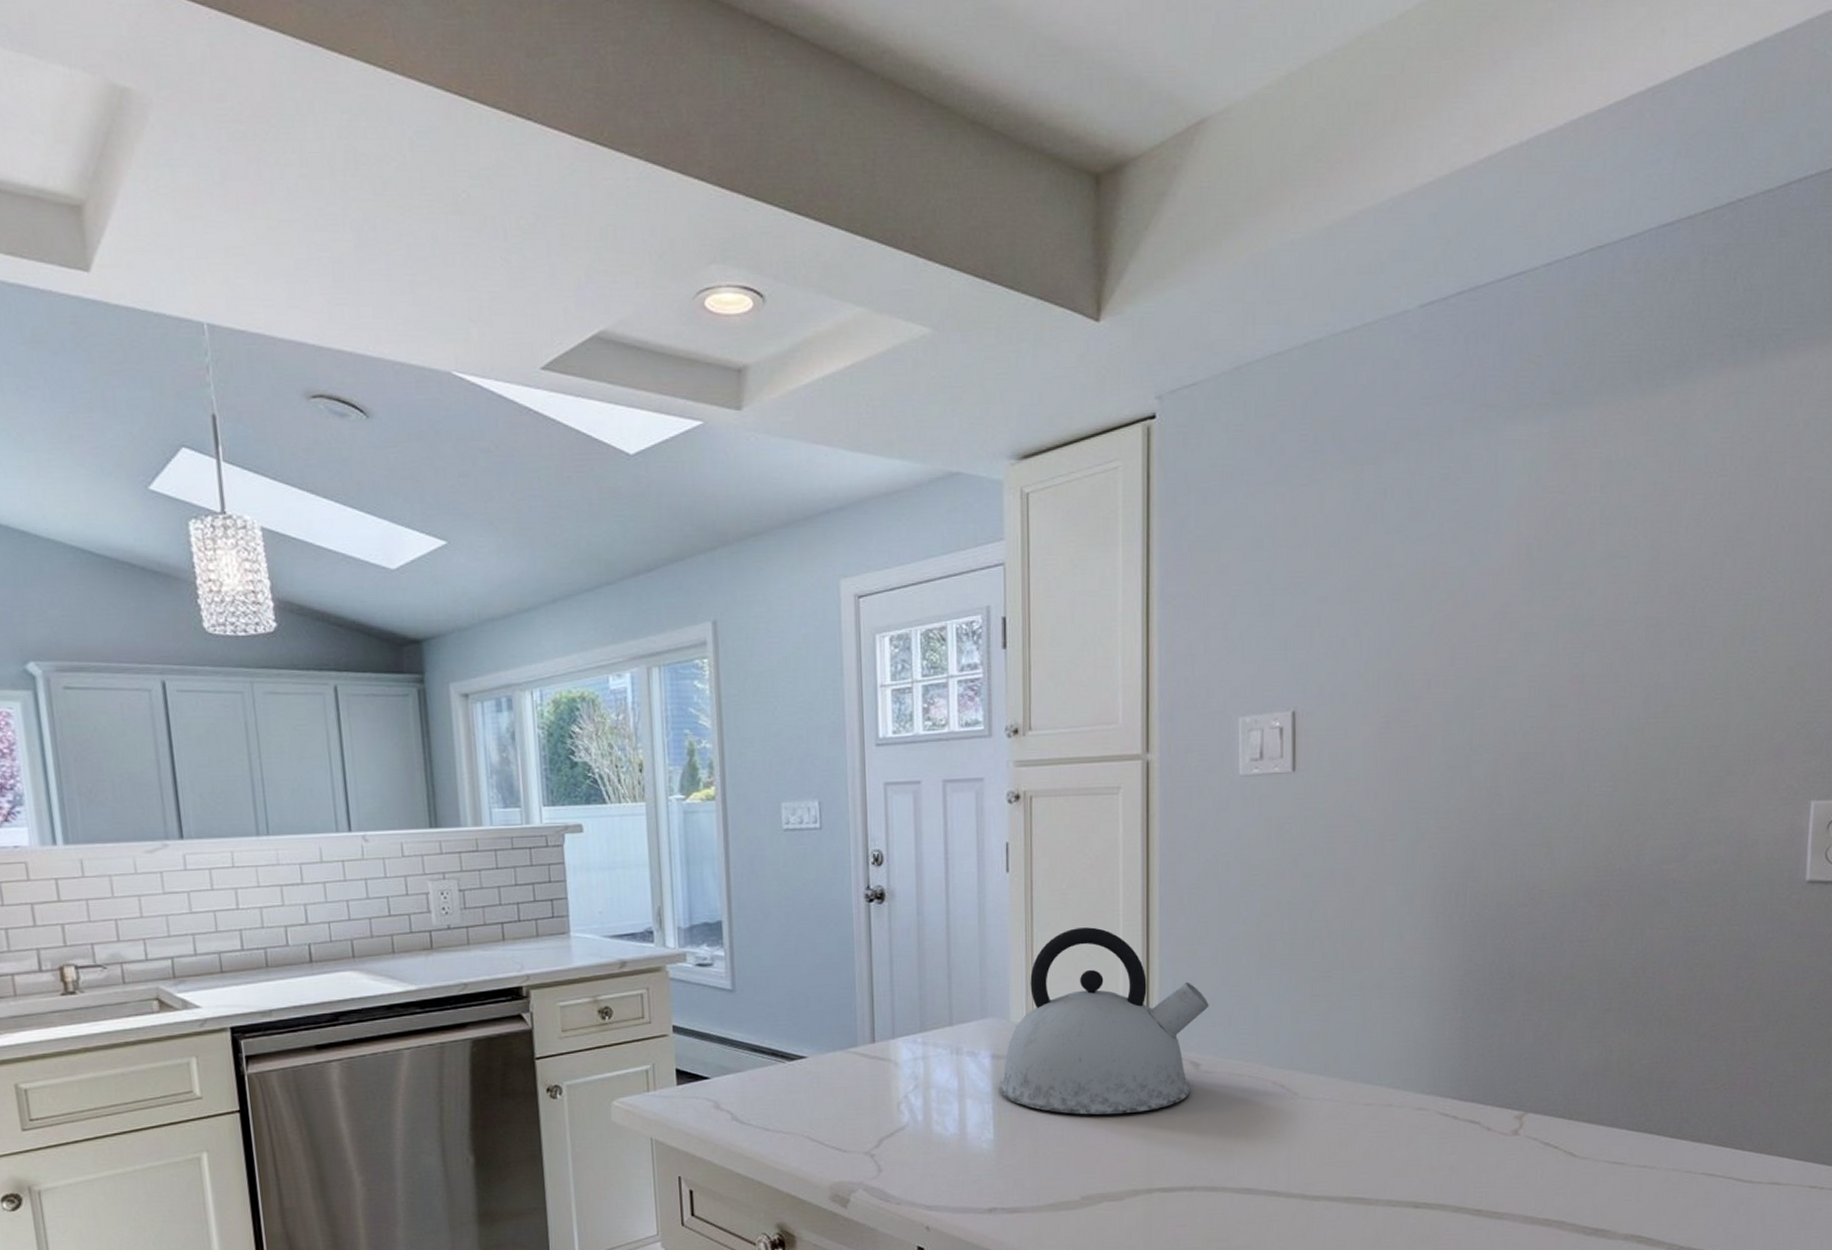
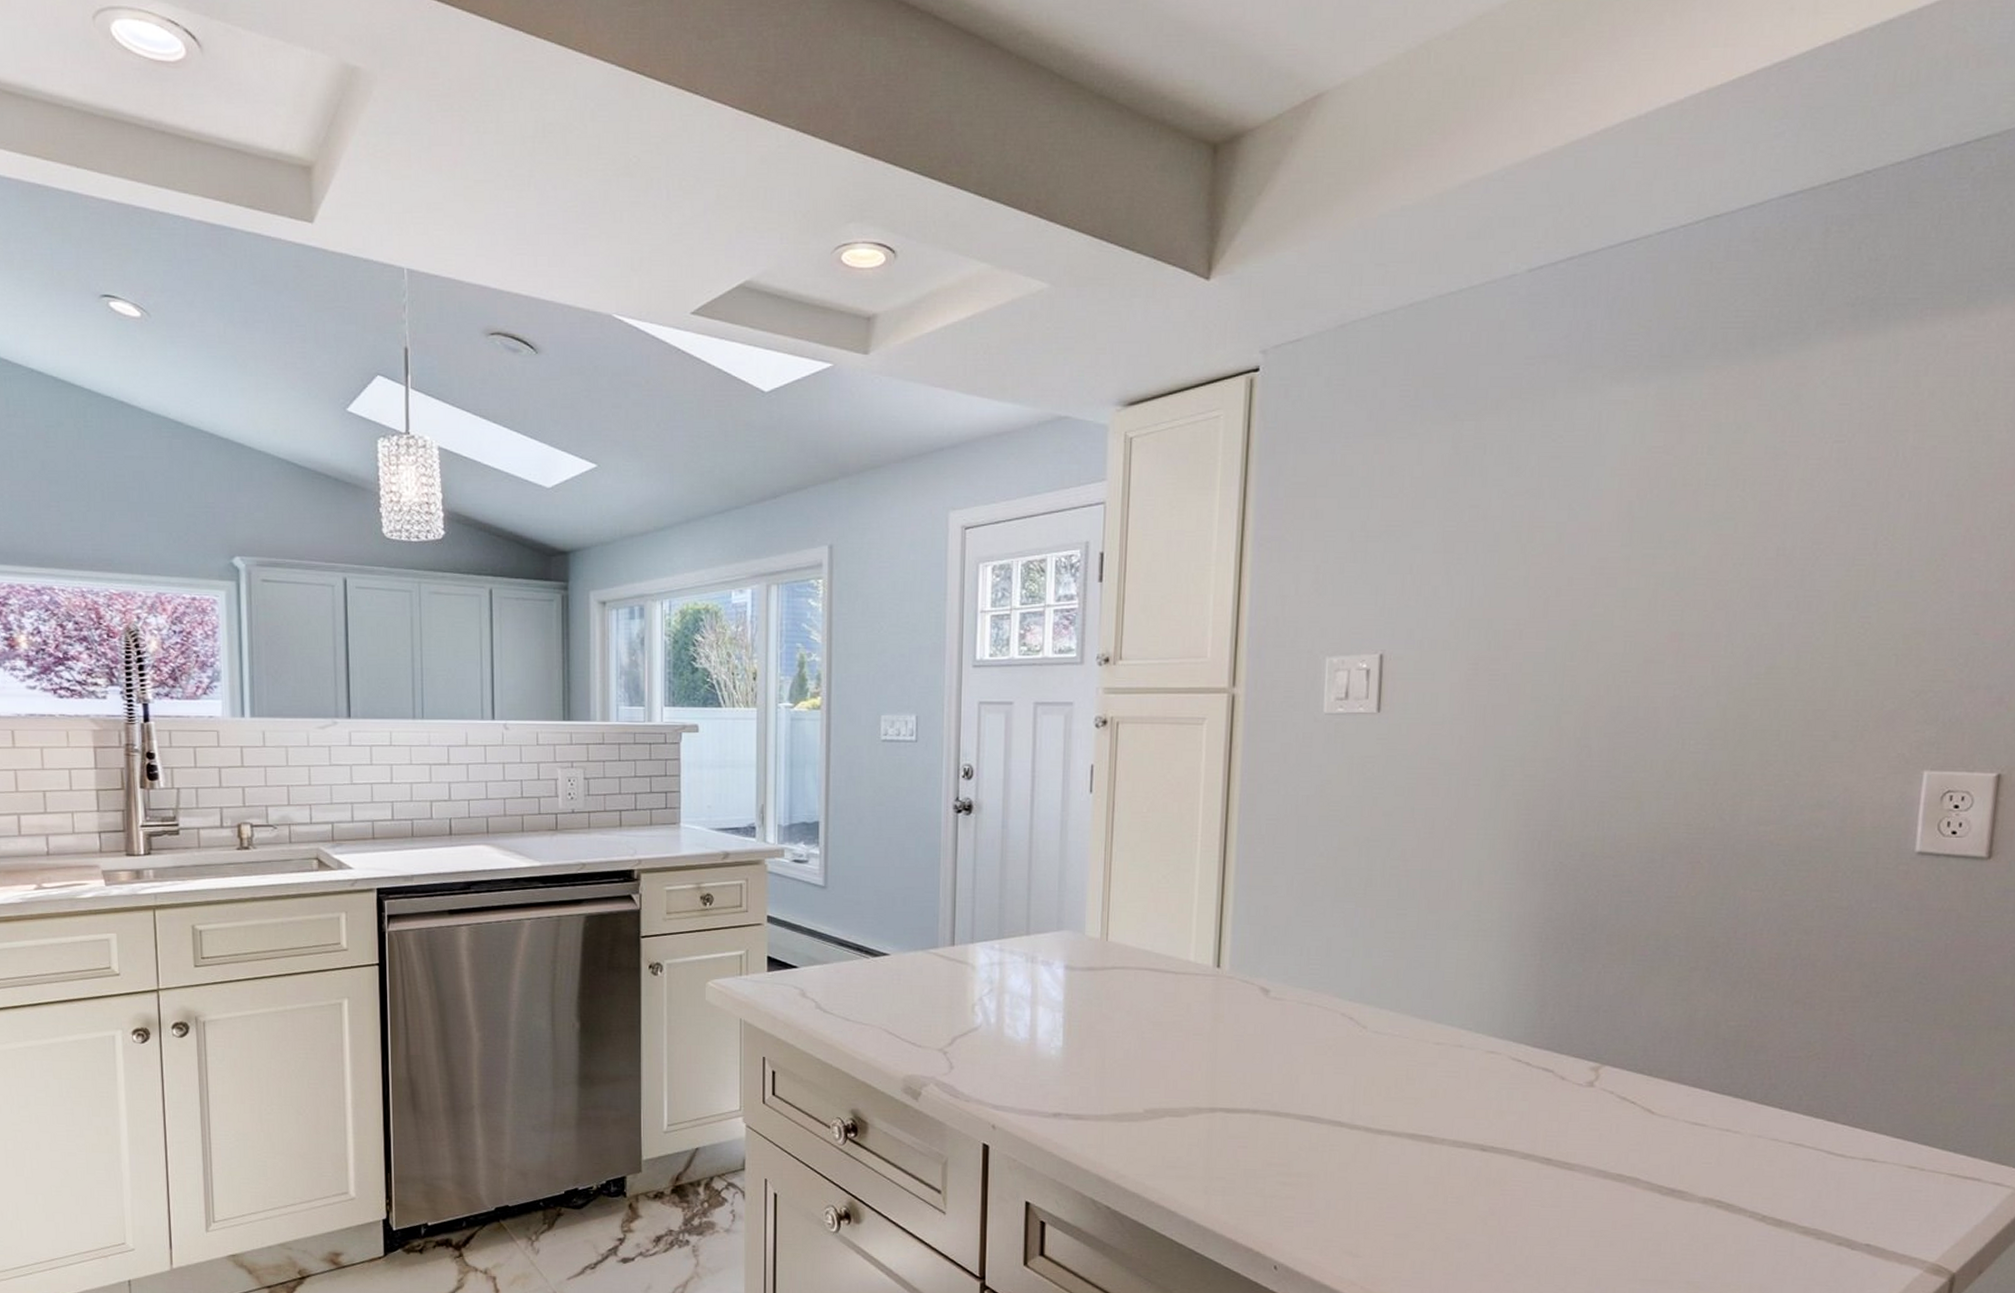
kettle: present [998,927,1209,1115] -> none [1070,850,1282,1033]

